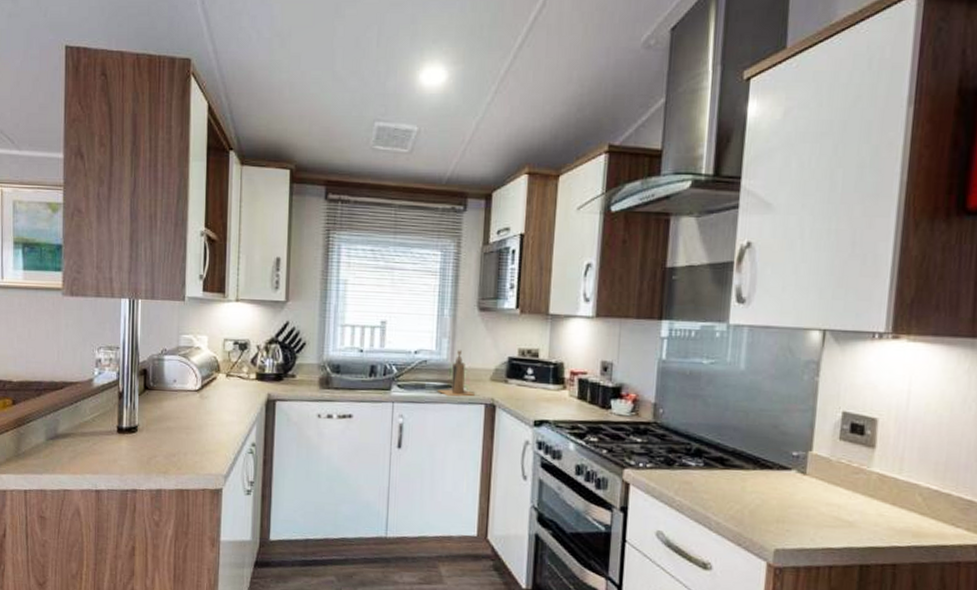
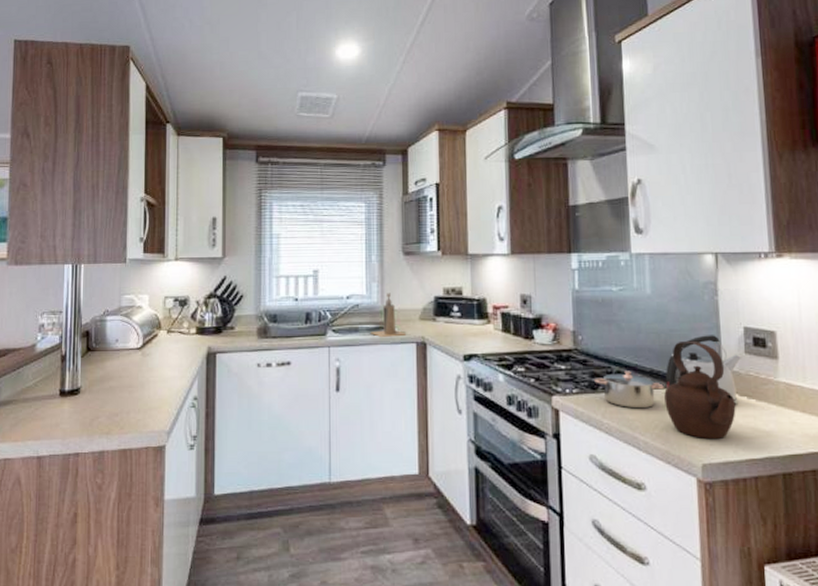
cooking pot: none [671,448,747,489] -> present [594,371,665,409]
teapot: none [744,421,821,526] -> present [664,340,736,440]
kettle: none [747,417,836,492] -> present [665,335,742,405]

